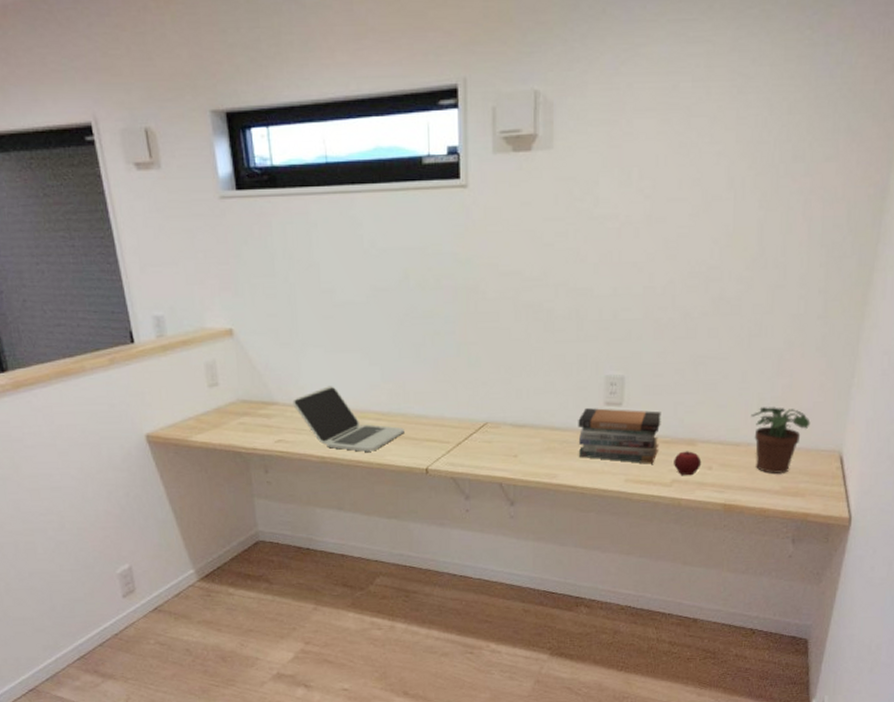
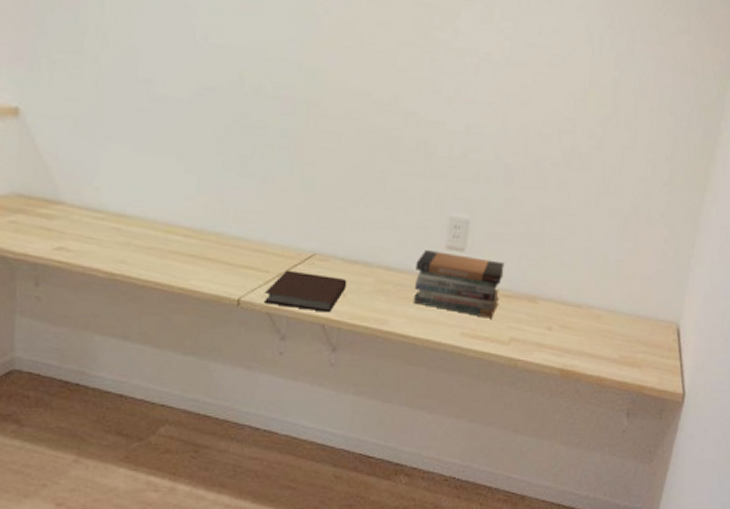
laptop: present [293,386,404,452] -> none [83,190,217,273]
notebook: none [447,439,518,473] -> present [263,270,347,313]
apple: present [674,451,702,476] -> none [513,307,542,336]
potted plant: present [751,407,811,474] -> none [594,269,651,341]

